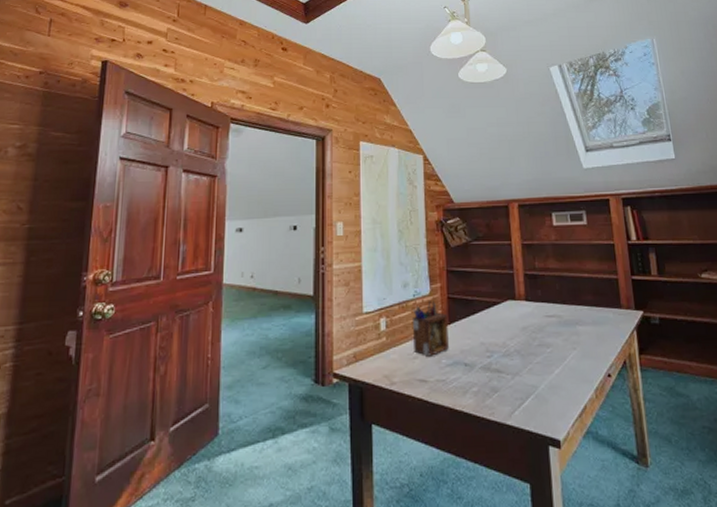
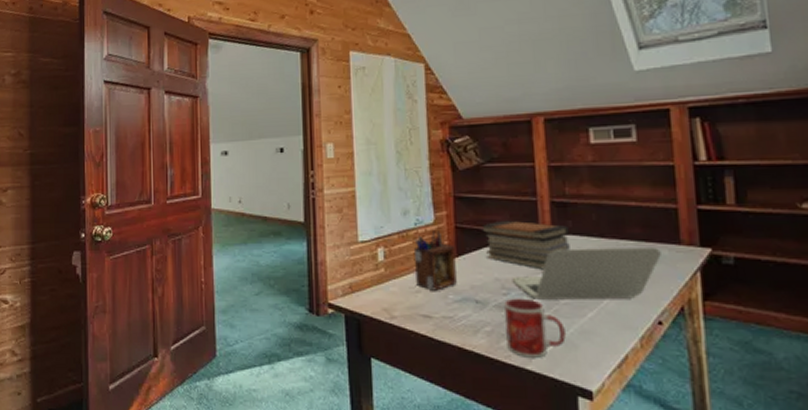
book stack: none [469,290,540,334] -> present [481,220,570,270]
mug: none [489,359,538,414] -> present [504,298,566,358]
laptop: none [494,310,608,360] -> present [512,246,661,300]

